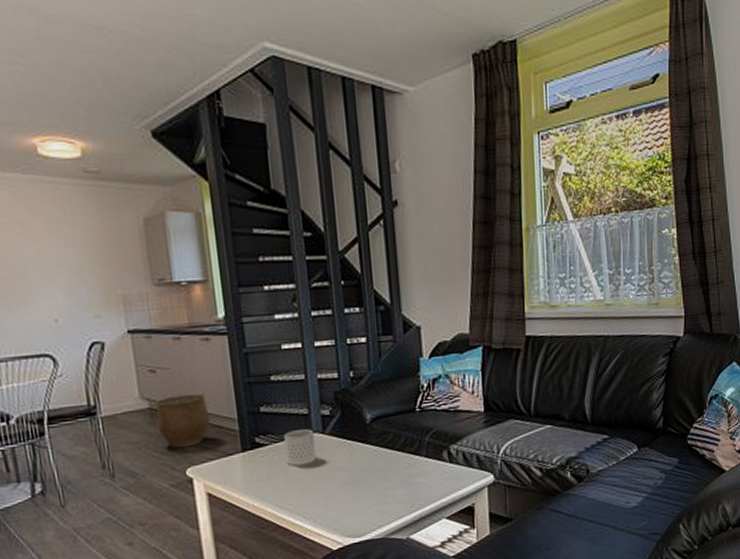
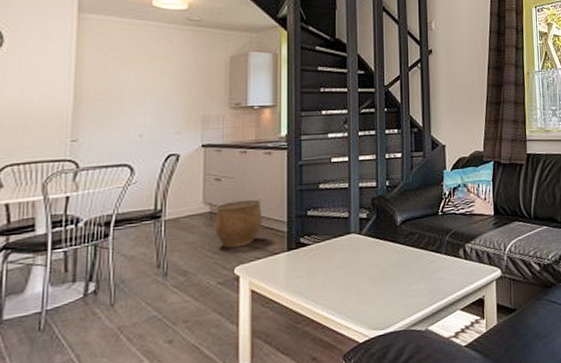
mug: present [283,429,317,466] -> none [325,230,352,264]

